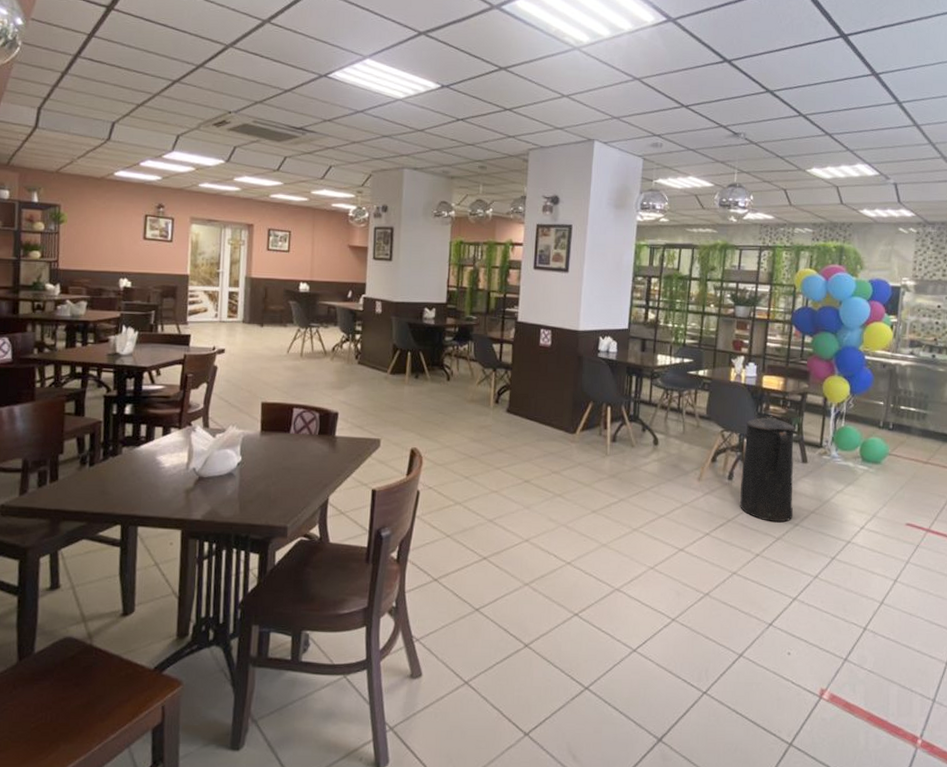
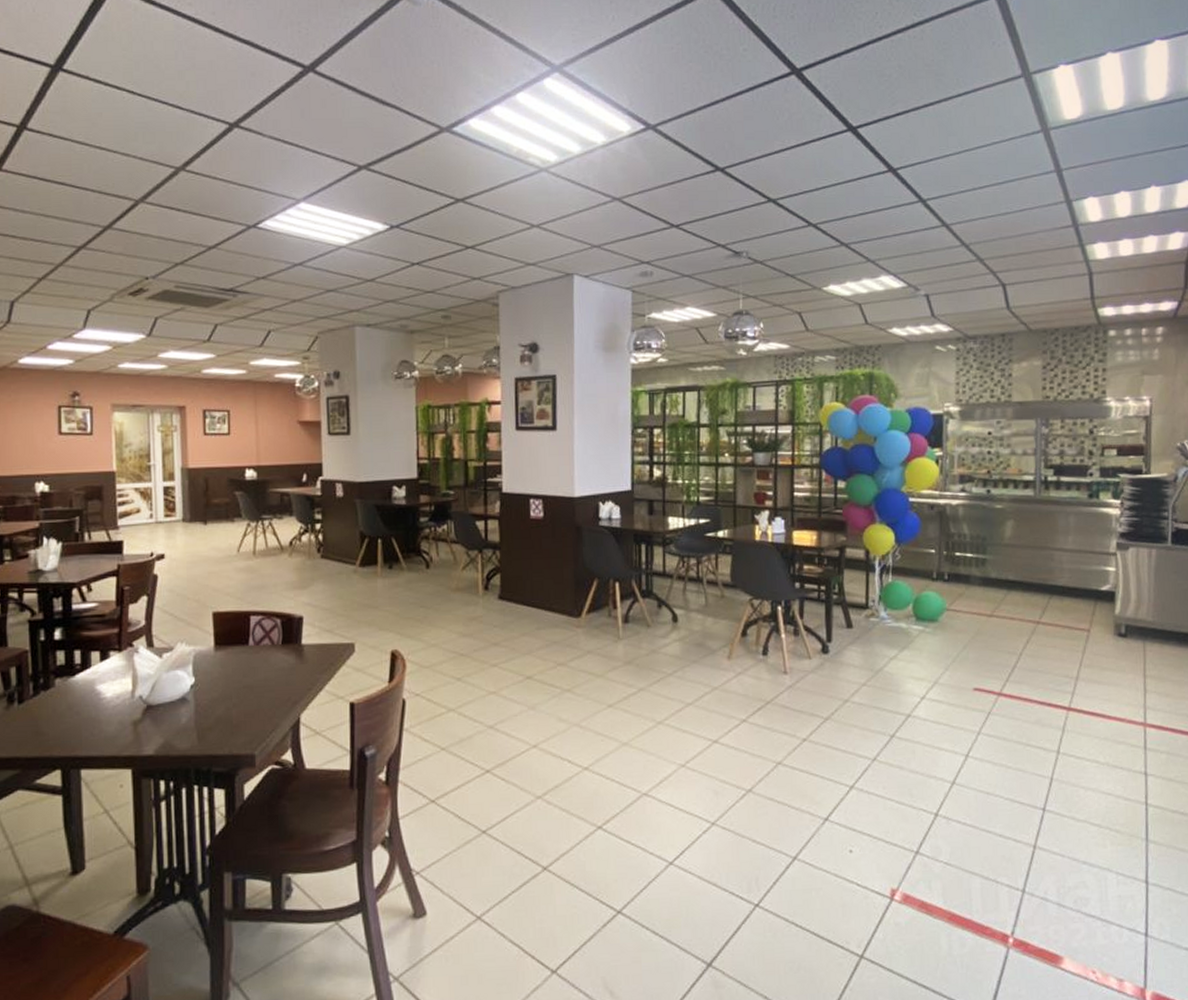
trash can: present [739,415,796,523] -> none [777,576,842,701]

